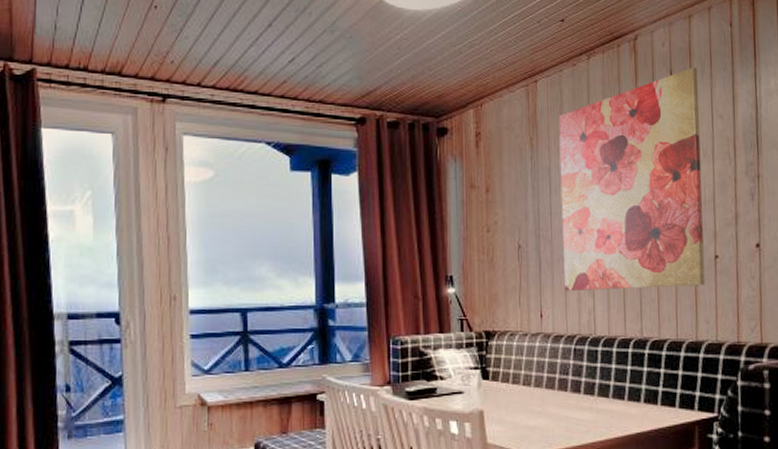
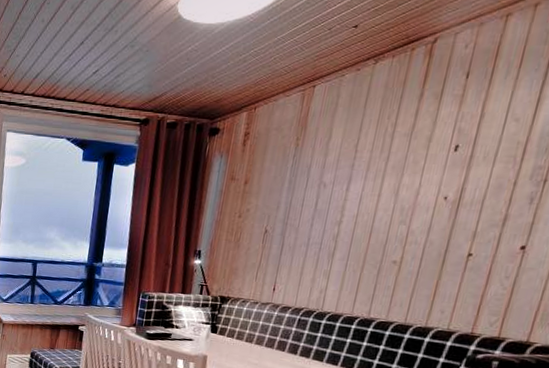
wall art: present [558,67,705,292] -> none [301,69,502,280]

